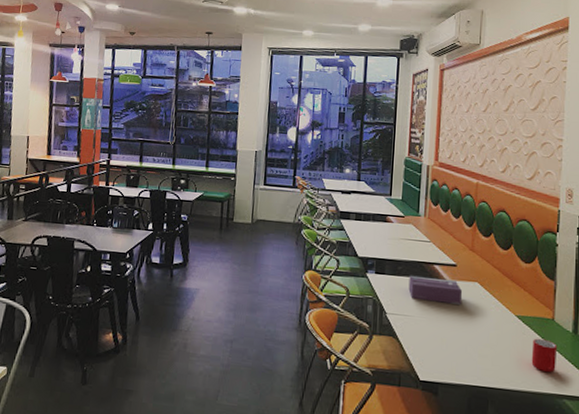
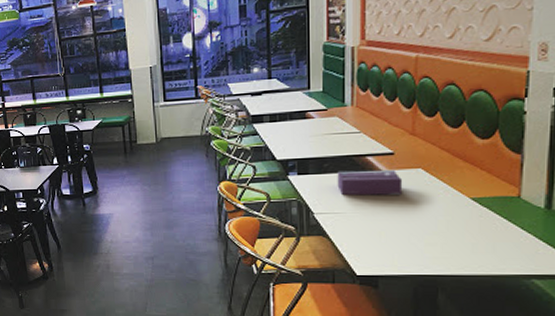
cup: present [531,338,558,373] -> none [491,219,525,254]

